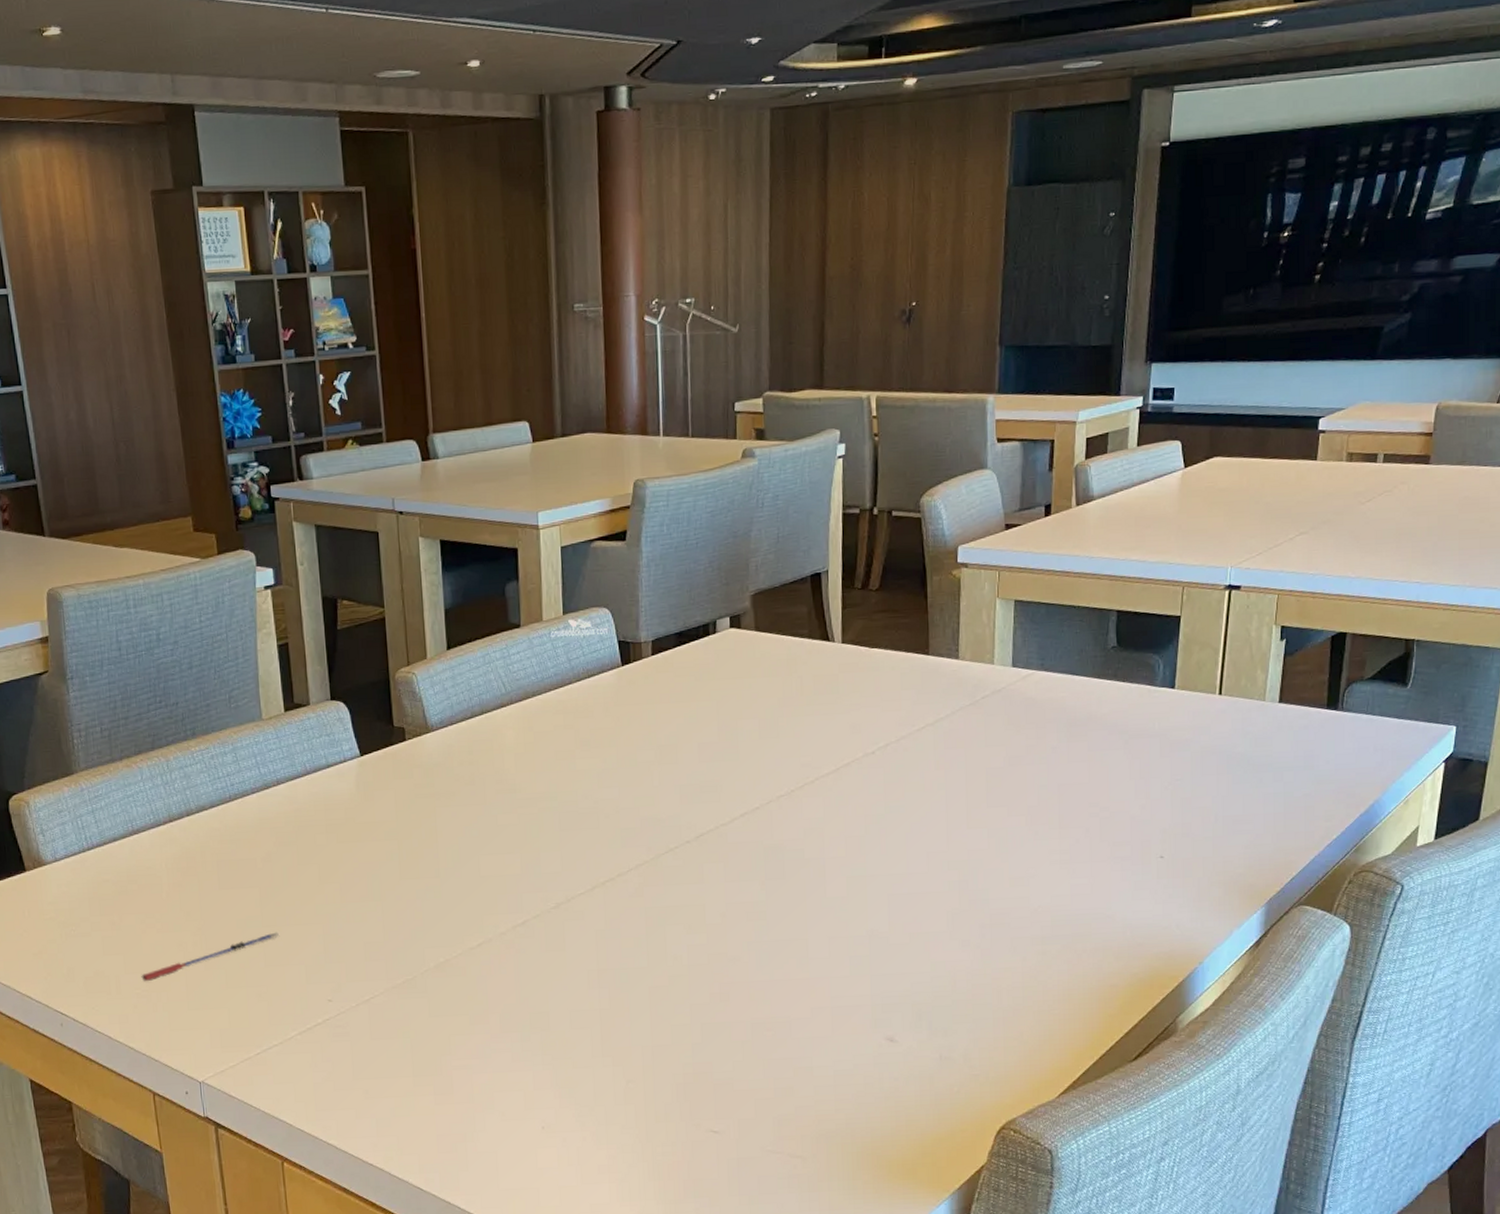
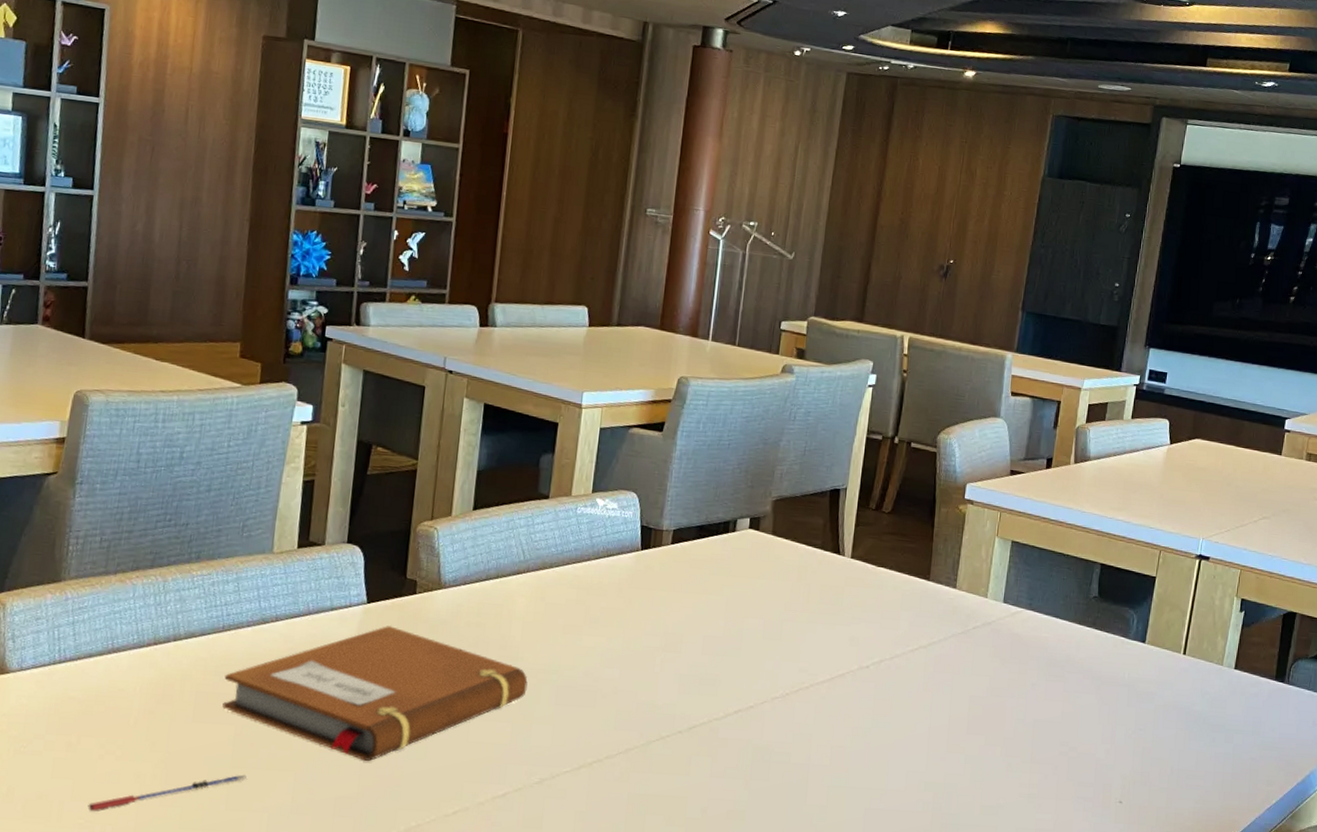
notebook: none [240,774,529,906] -> present [222,625,528,761]

